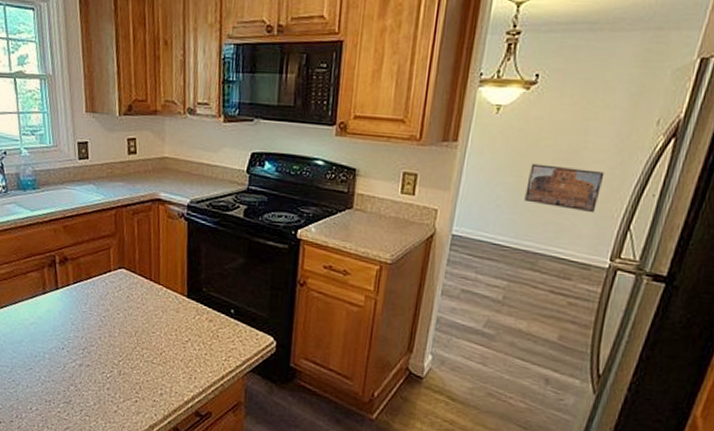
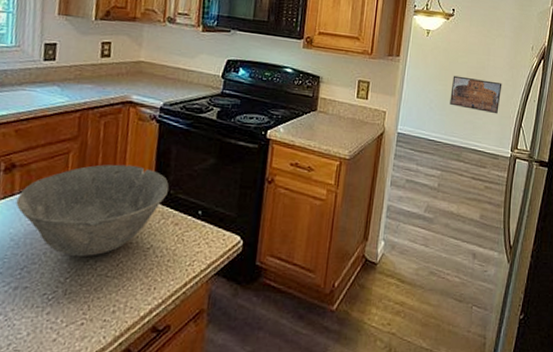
bowl: none [72,260,202,344] -> present [15,164,169,257]

